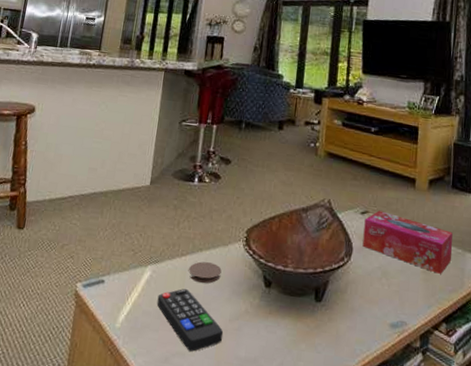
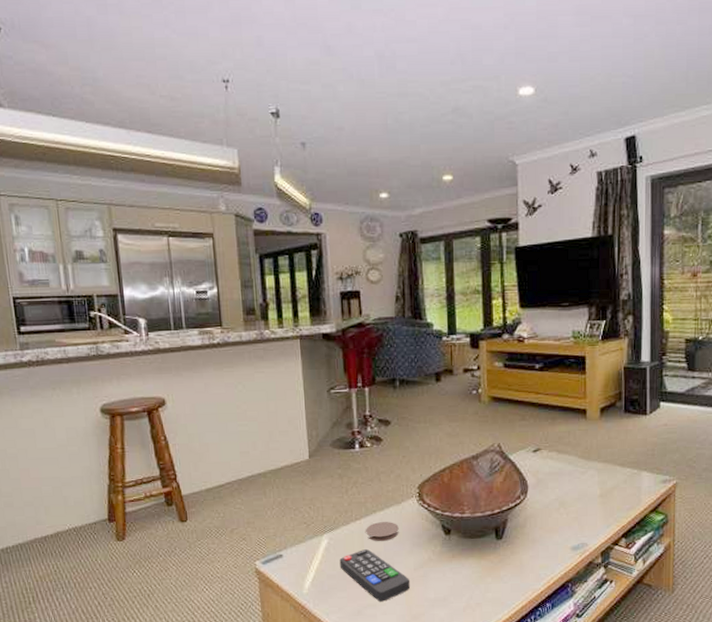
tissue box: present [362,210,453,274] -> none [537,446,628,495]

